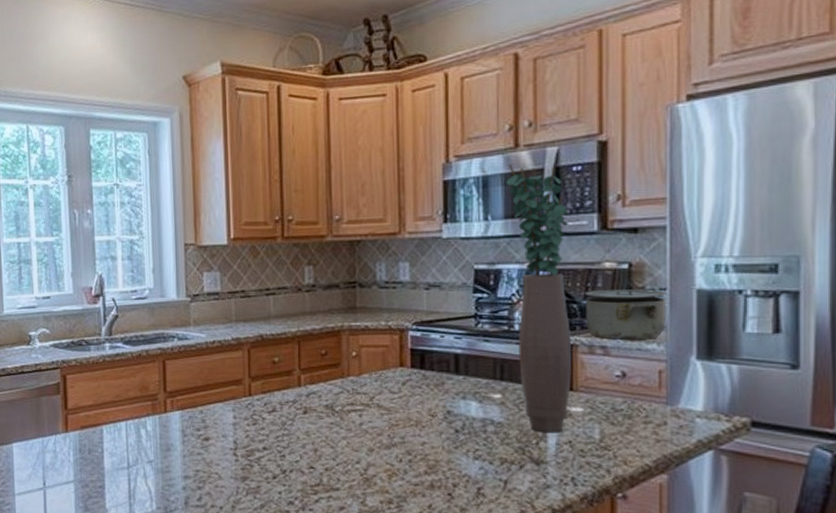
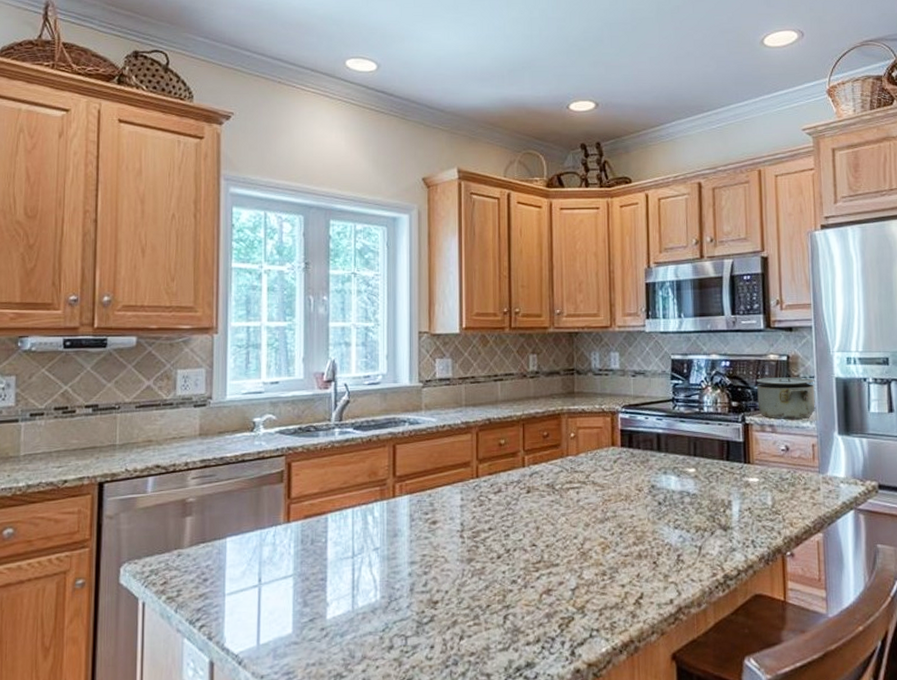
vase: present [506,165,572,433] -> none [694,272,749,502]

